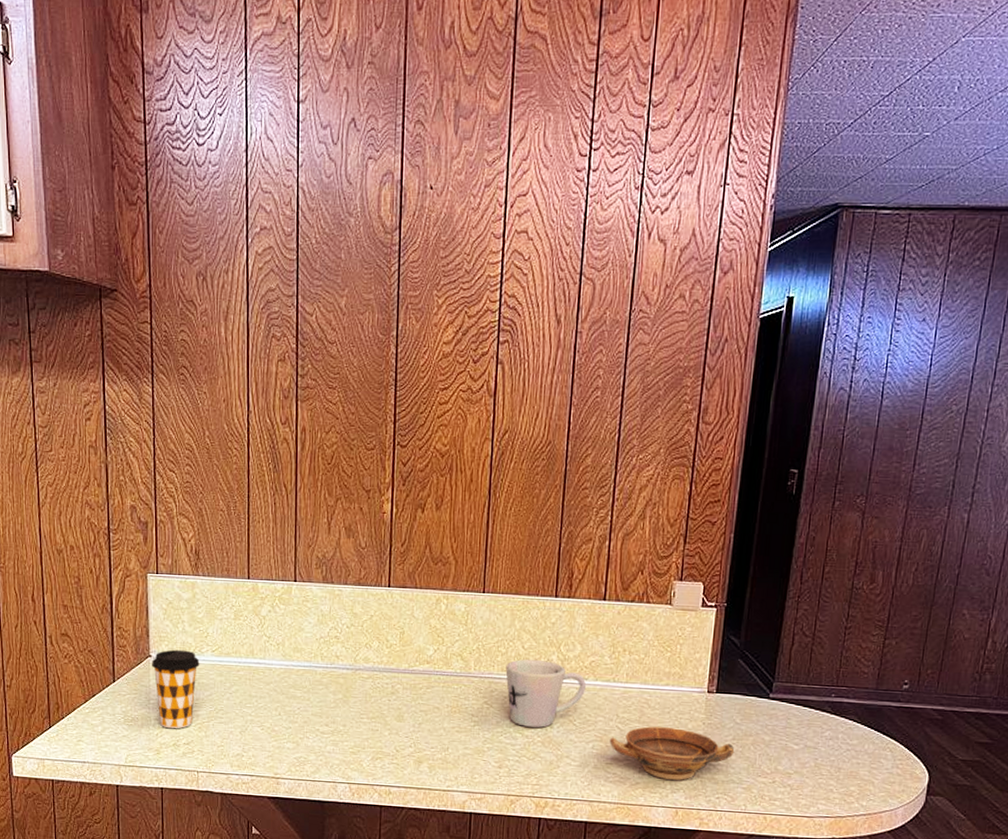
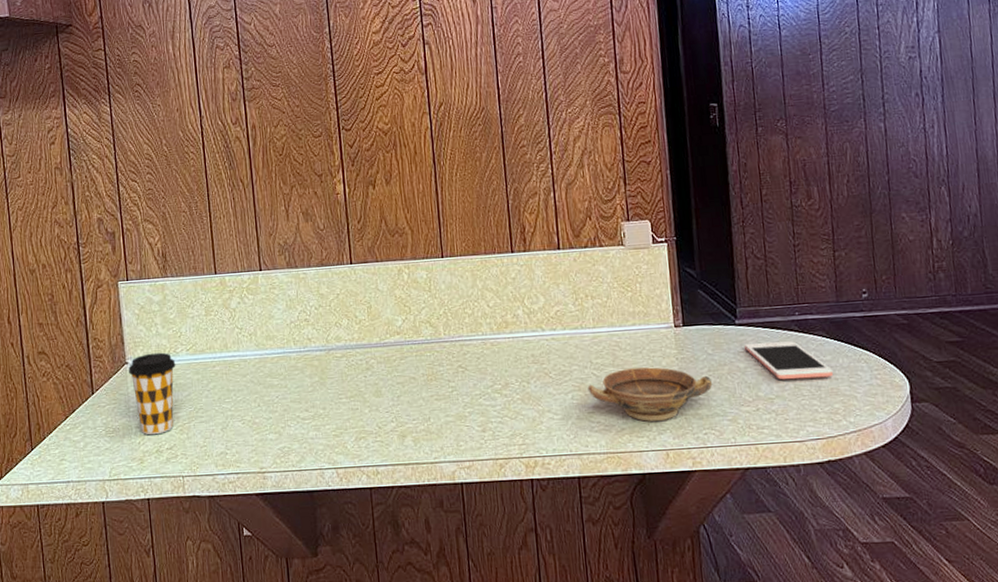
mug: present [505,659,587,728] -> none [474,316,556,386]
cell phone: none [774,717,857,761] -> present [744,341,834,380]

